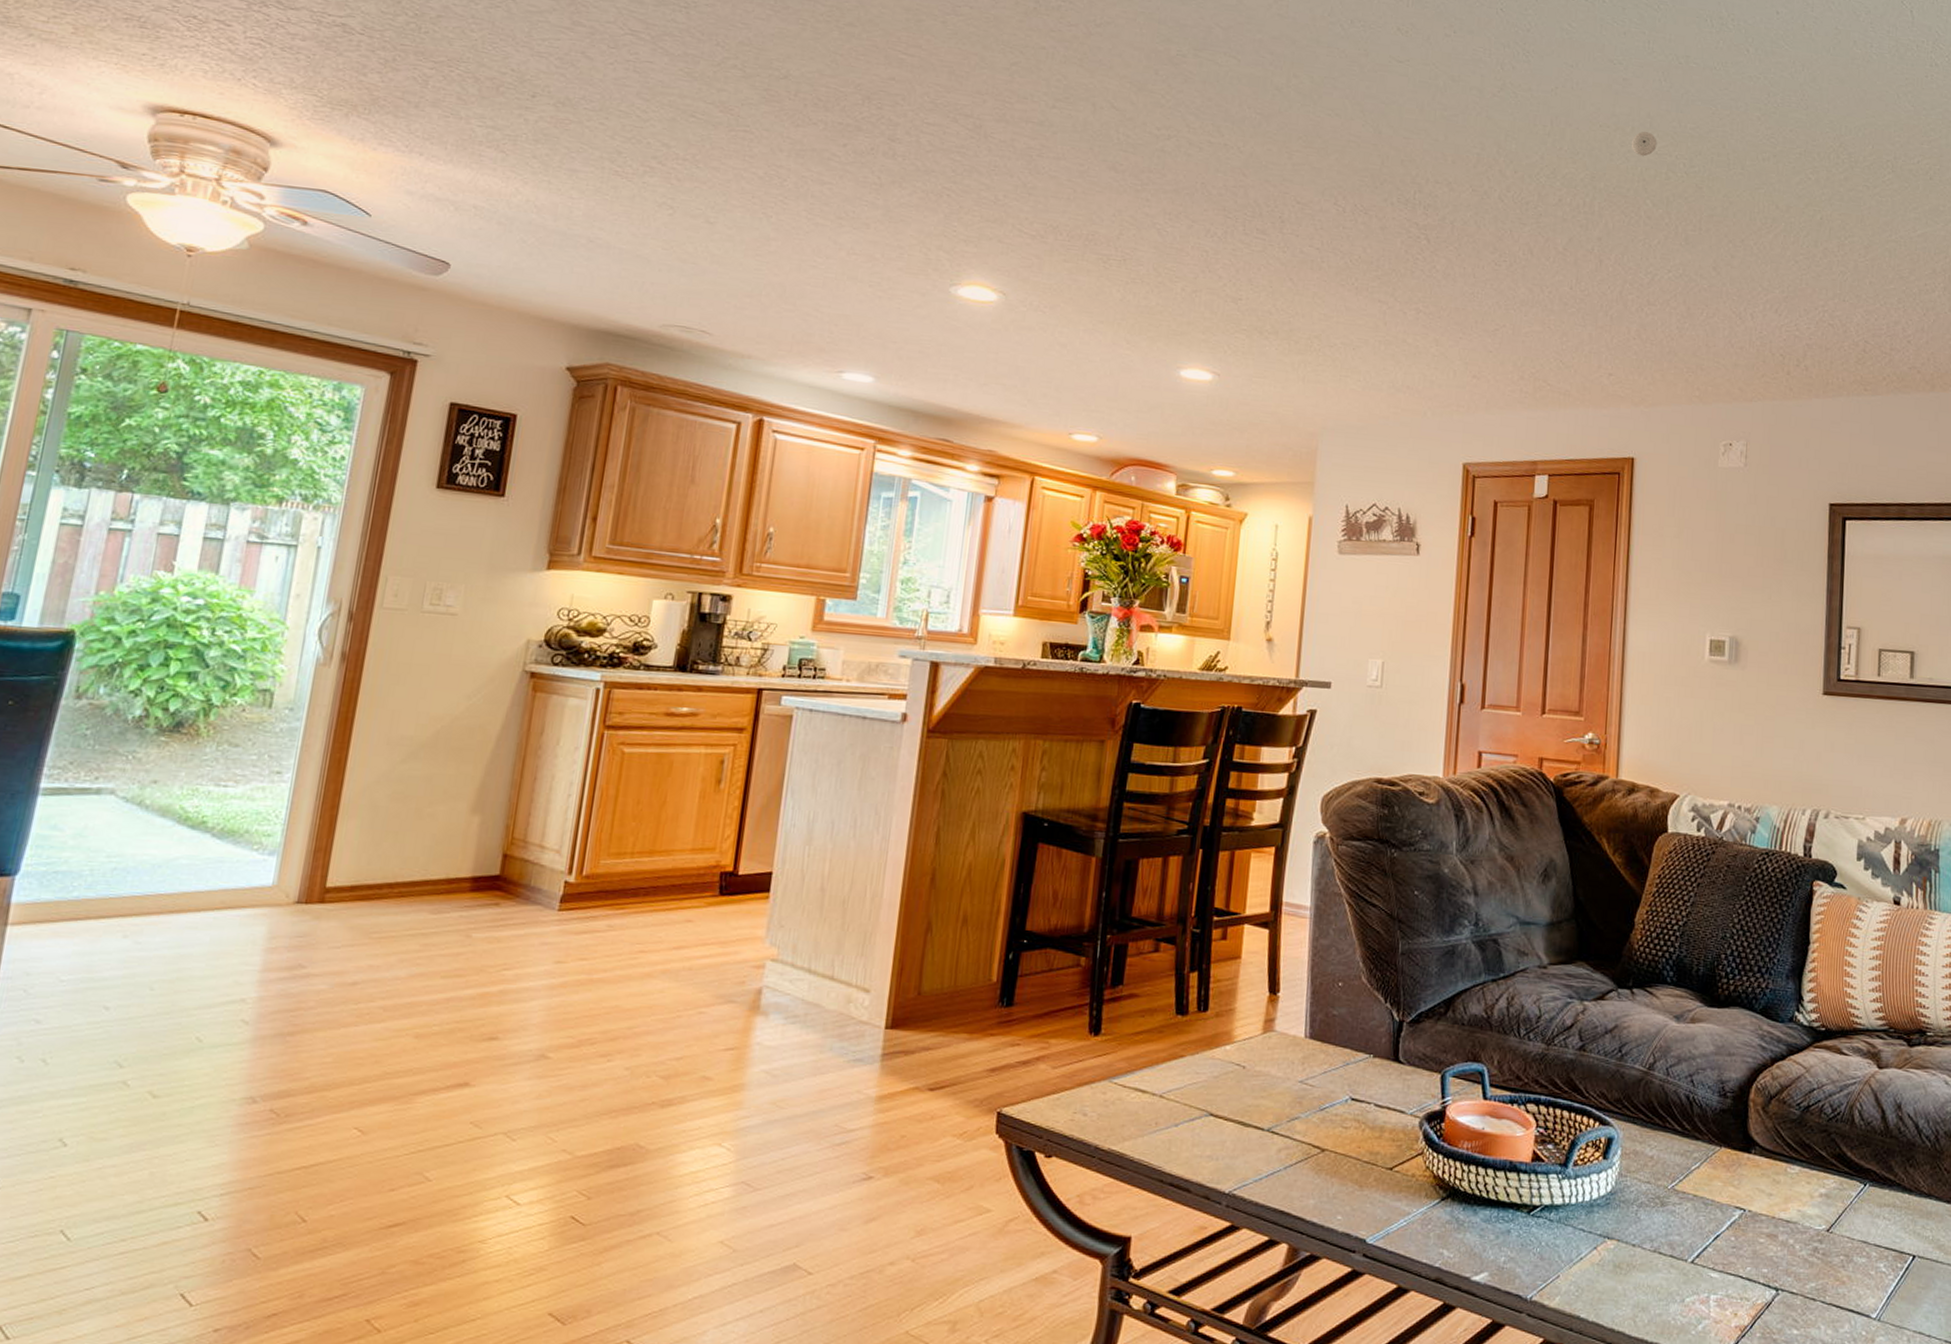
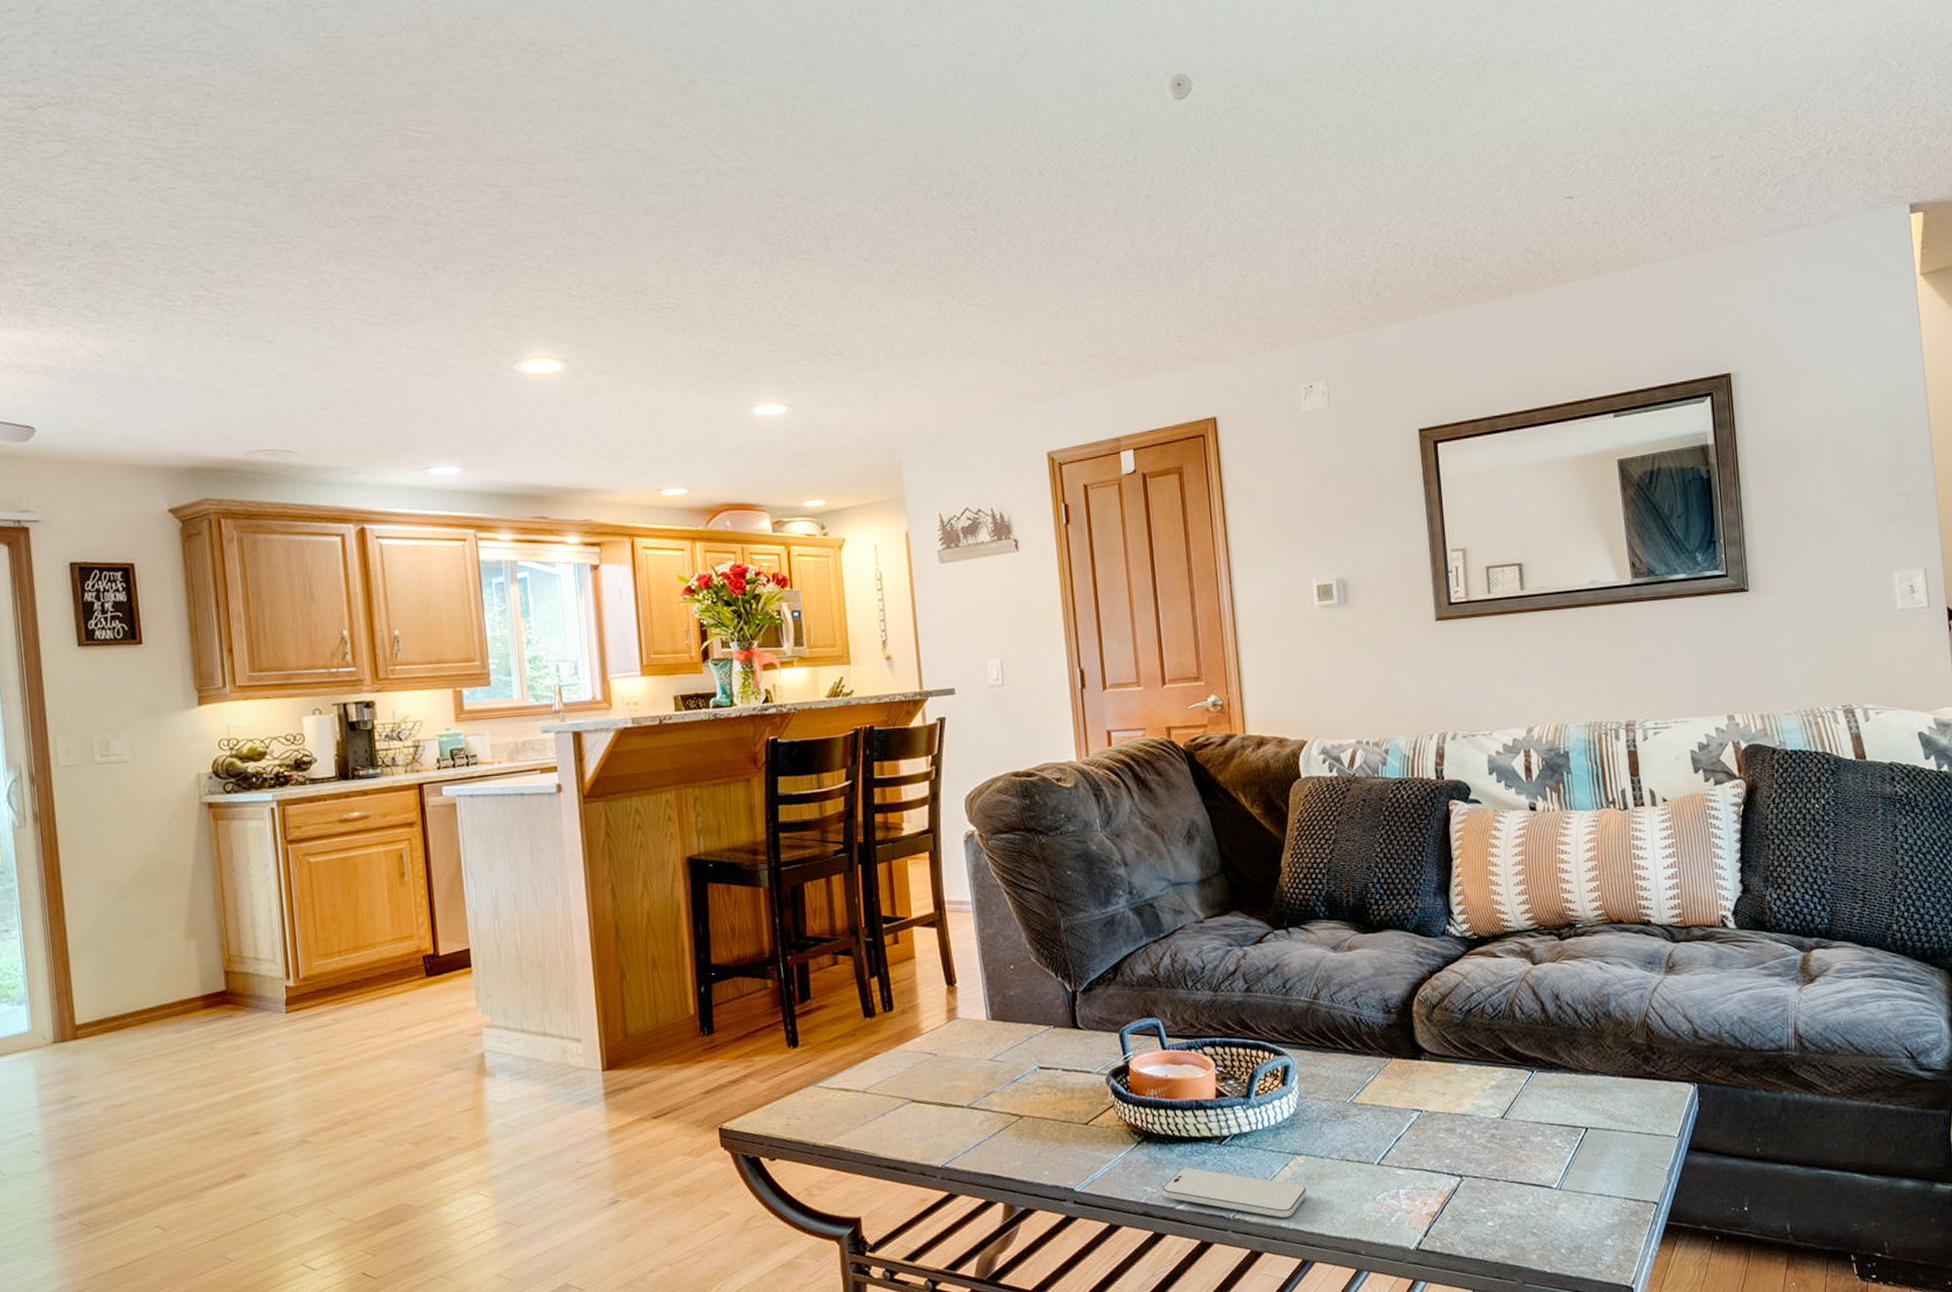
smartphone: none [1459,1234,1612,1307] -> present [1162,1167,1306,1218]

